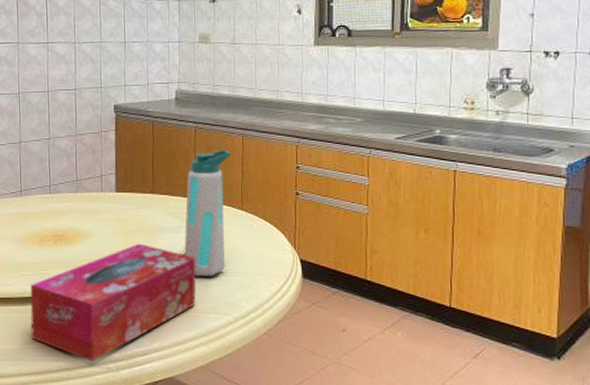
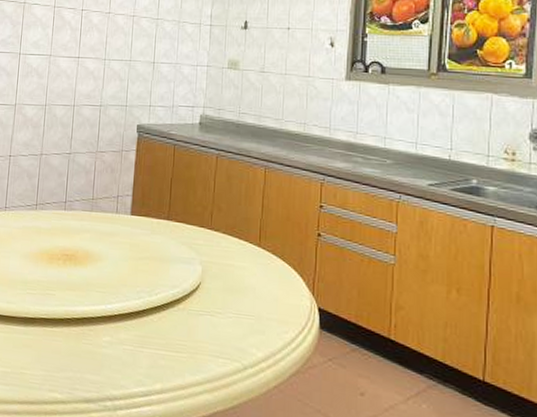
tissue box: present [30,243,196,362] -> none [29,271,207,397]
water bottle: present [184,148,231,276] -> none [195,179,252,316]

